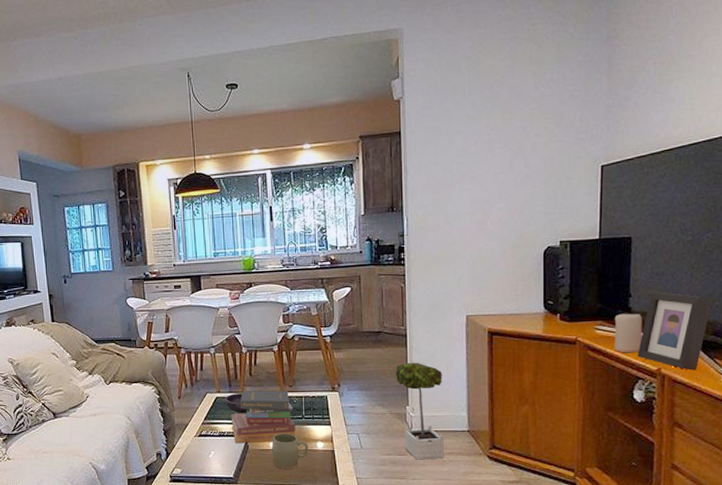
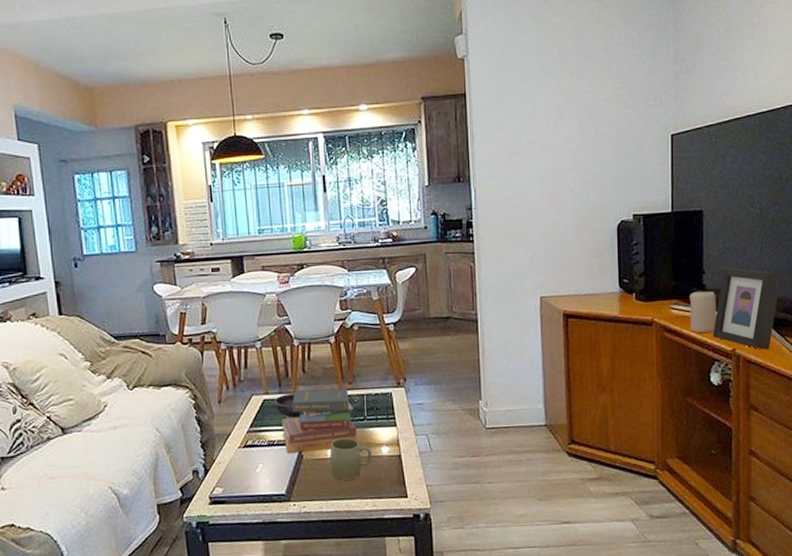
potted tree: present [396,362,444,460] -> none [467,350,520,461]

